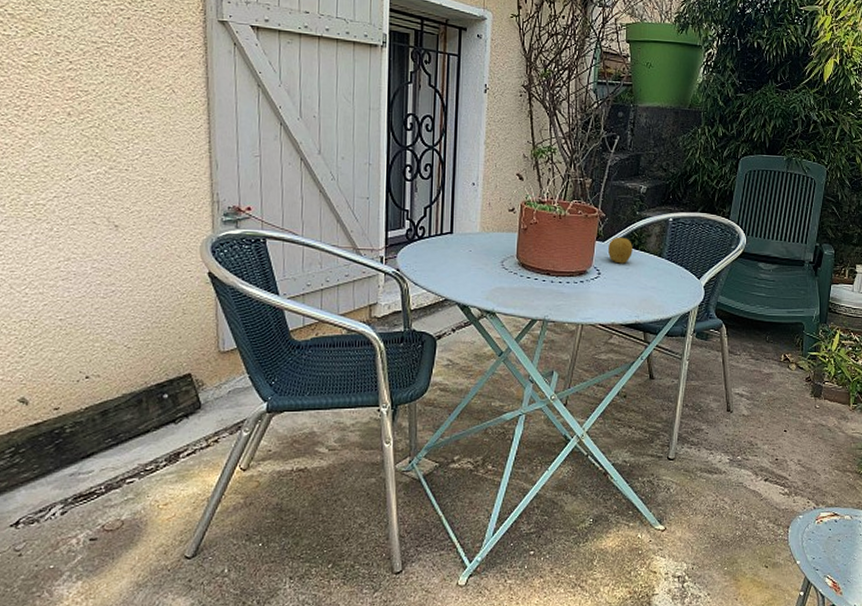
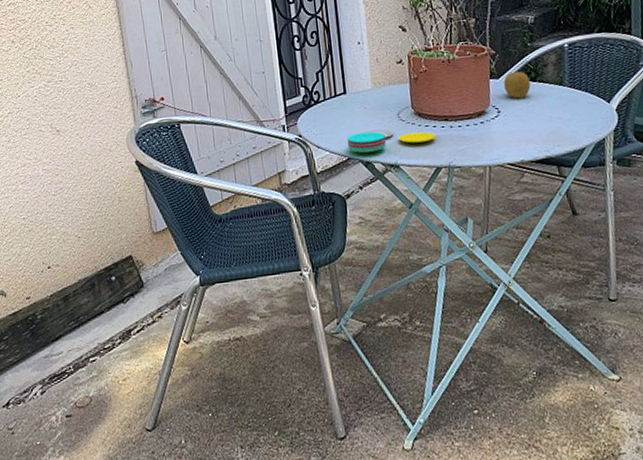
plate: none [446,274,536,296] -> present [347,129,436,153]

